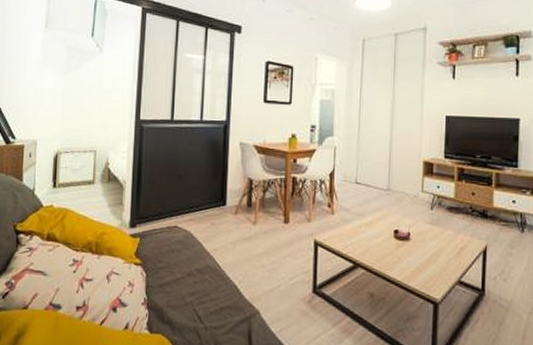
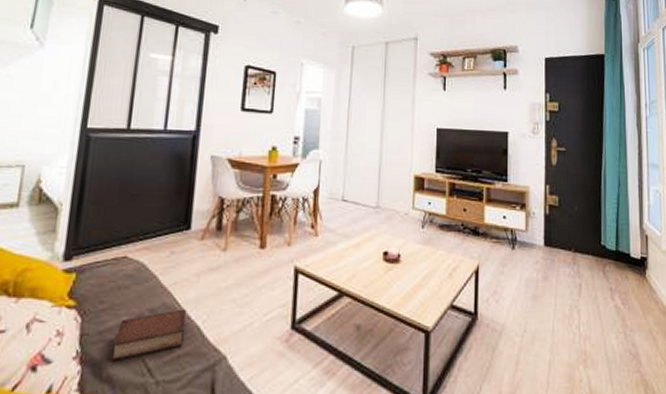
book: none [169,270,225,308] -> present [110,309,186,361]

